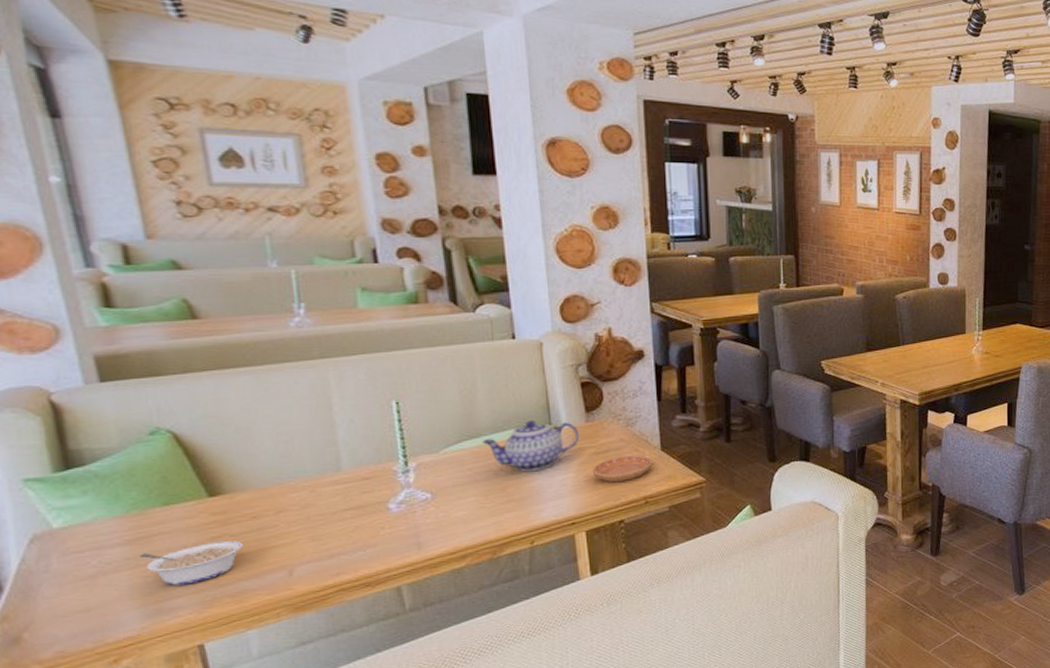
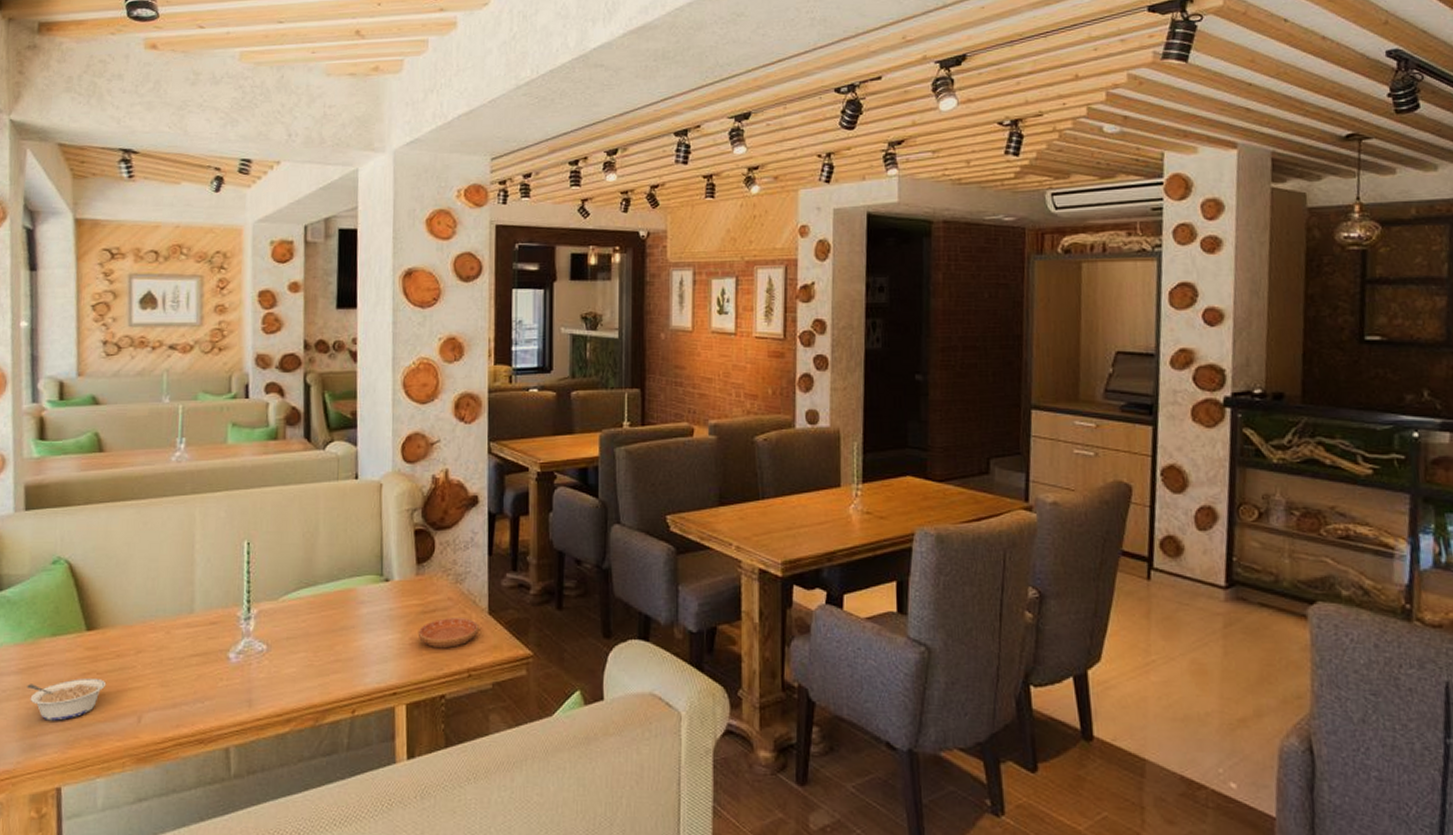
teapot: present [482,420,580,472] -> none [318,569,409,629]

